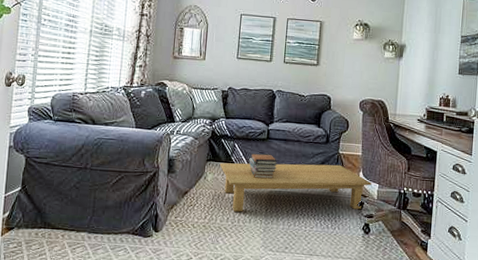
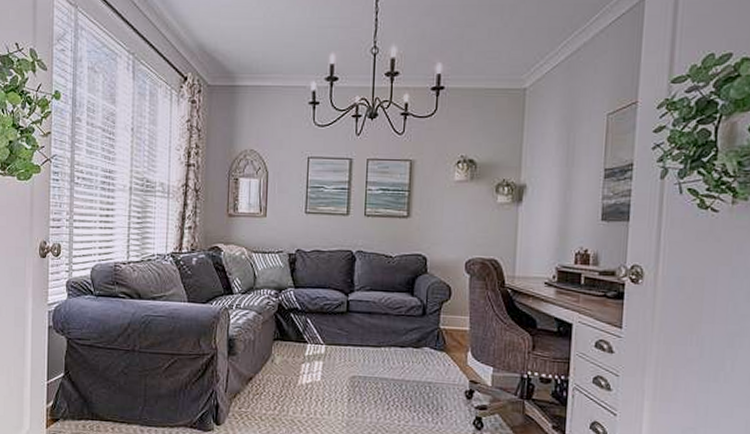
coffee table: present [220,162,372,212] -> none [290,342,484,402]
book stack: present [249,153,278,179] -> none [325,329,362,362]

